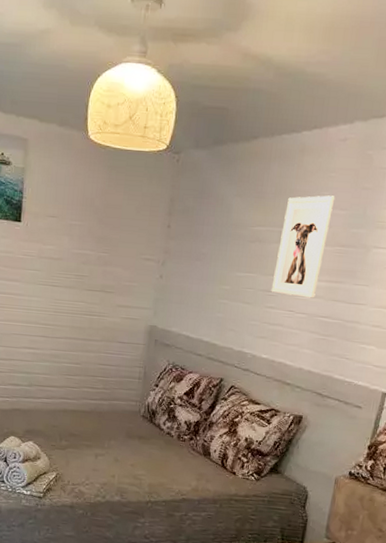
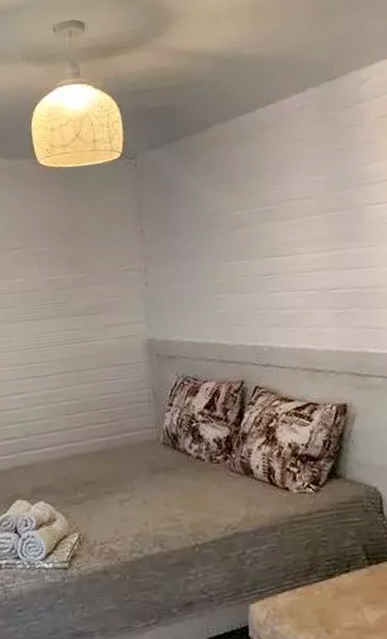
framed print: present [271,195,335,298] -> none [260,163,320,275]

